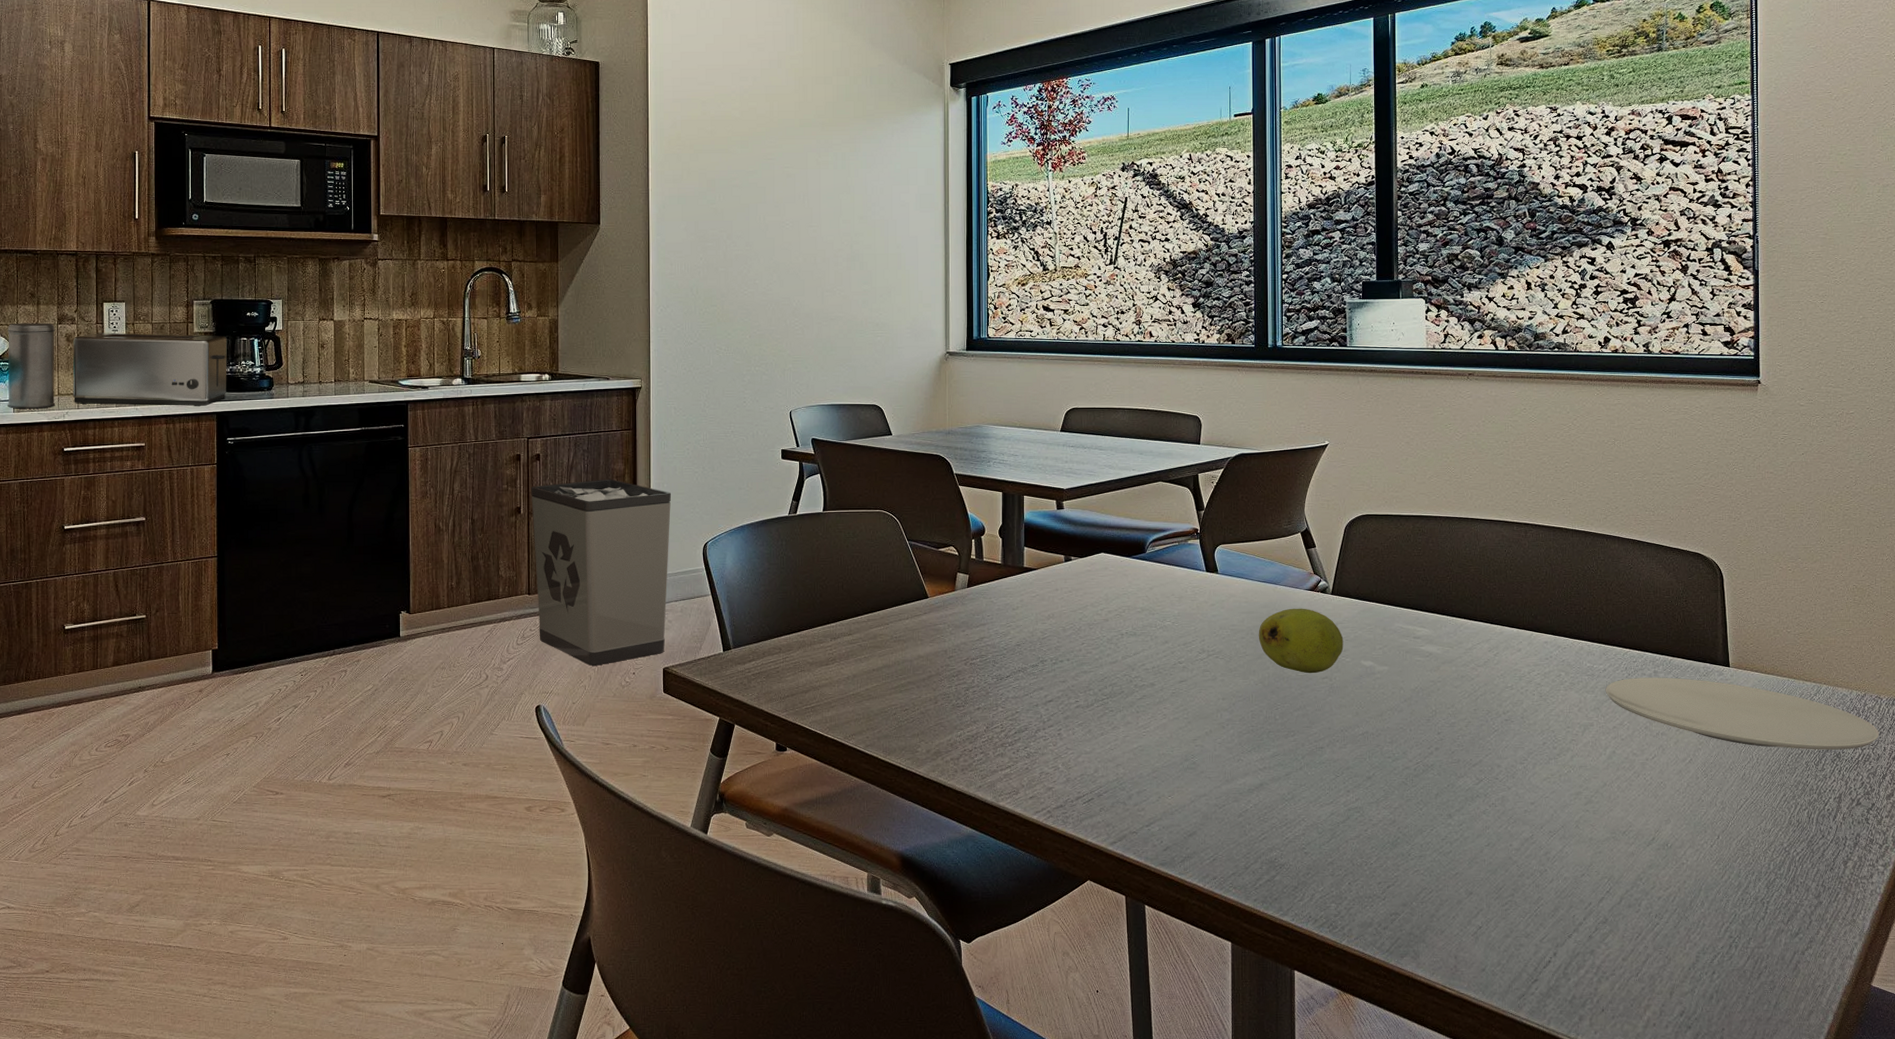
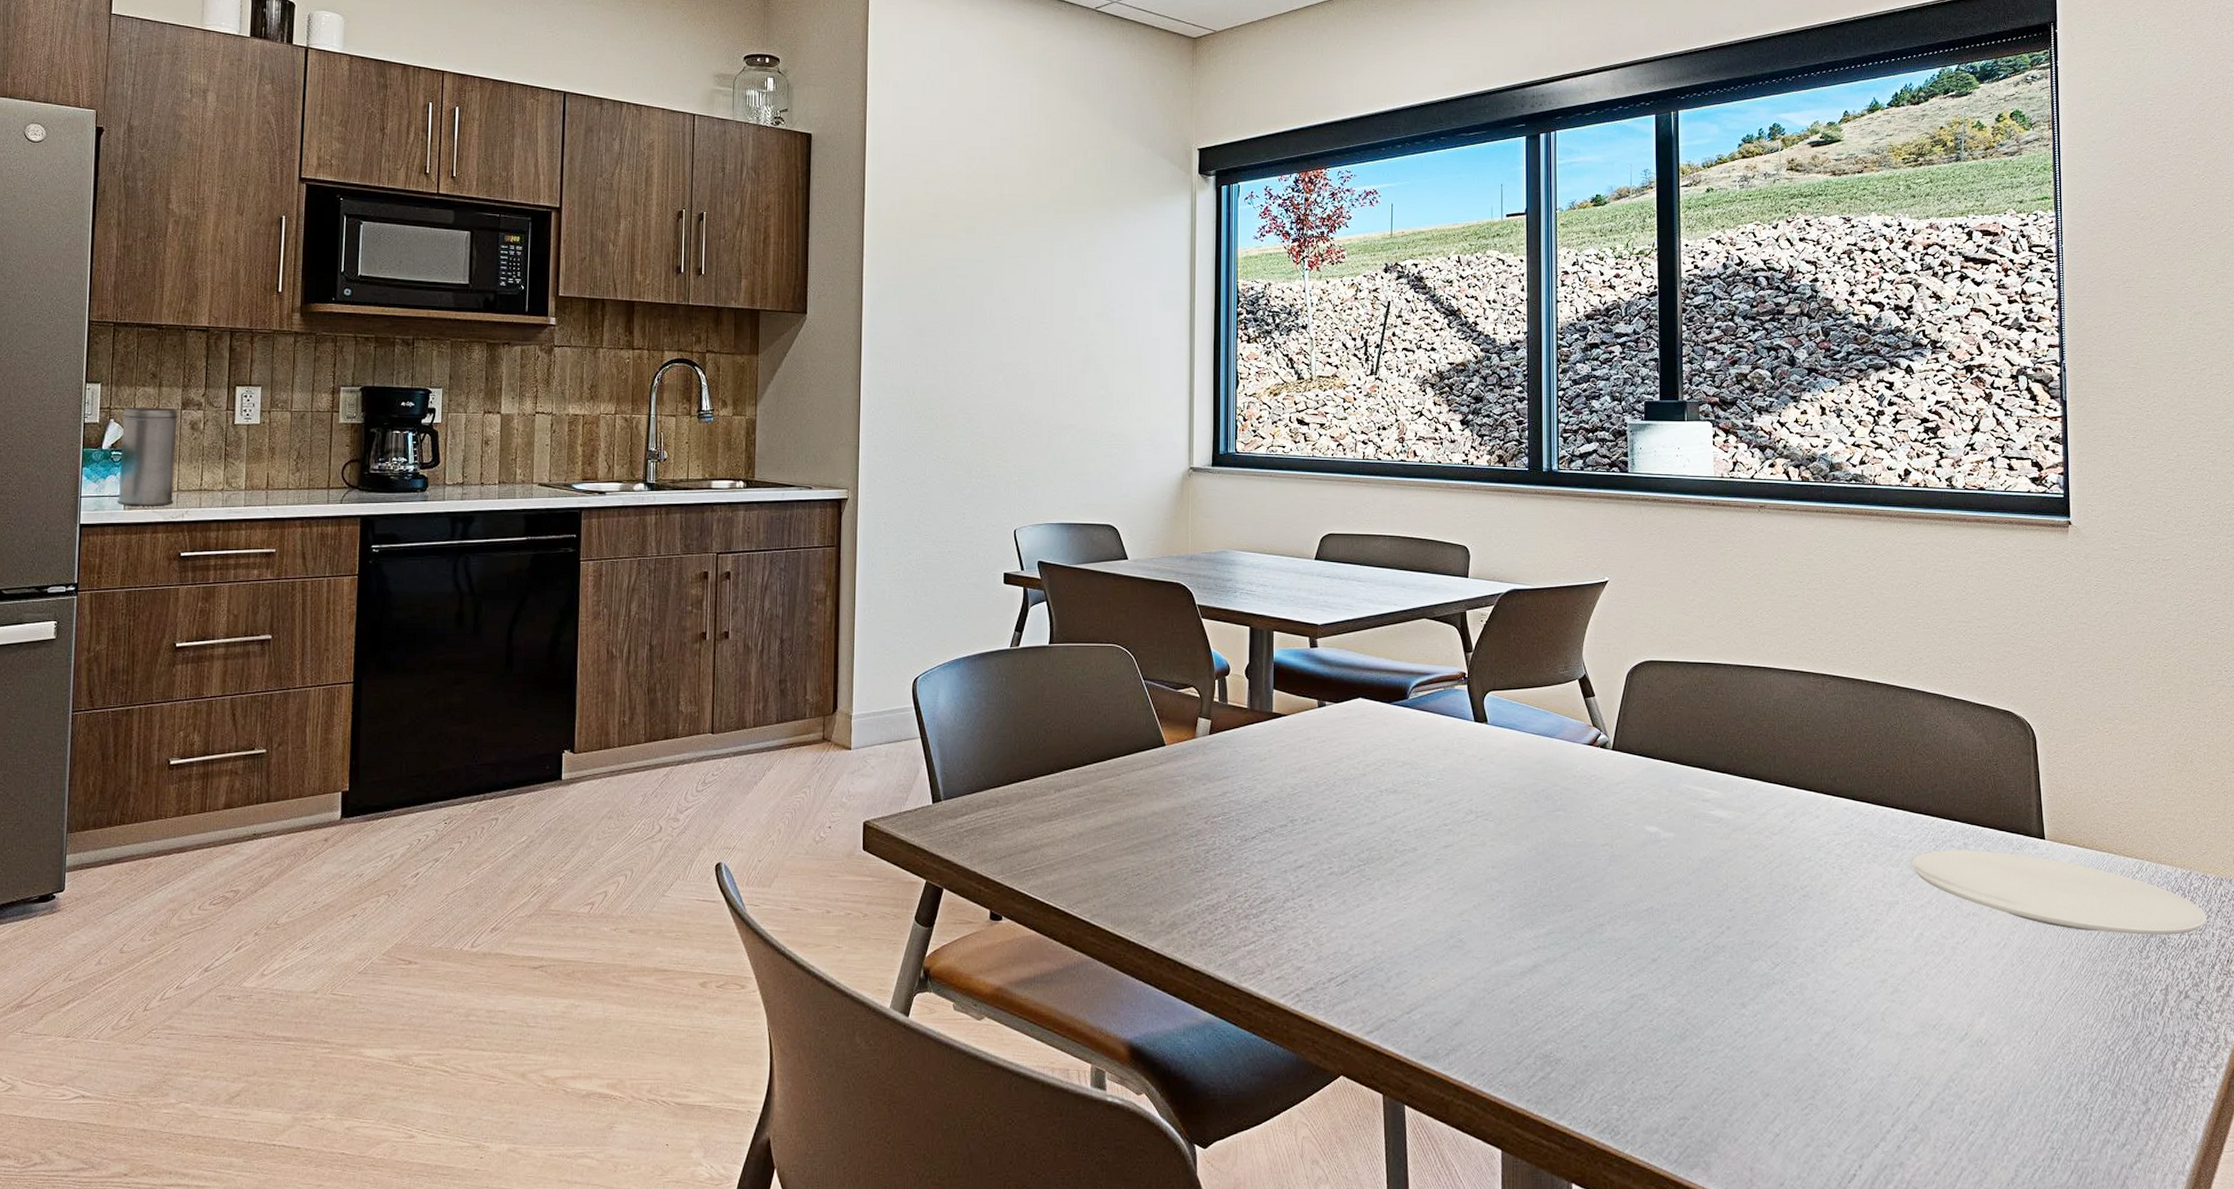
toaster: present [72,332,227,407] -> none [194,420,377,509]
recycling bin: present [531,479,672,666] -> none [719,602,879,817]
fruit: present [1258,608,1344,674] -> none [1532,765,1626,840]

